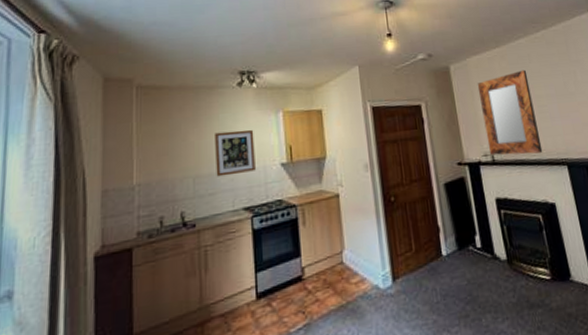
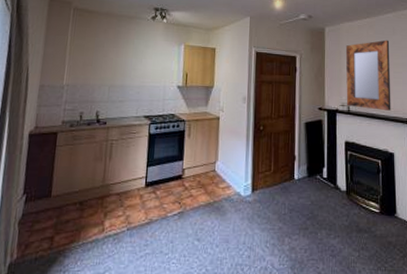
wall art: present [213,129,256,177] -> none [126,54,160,89]

